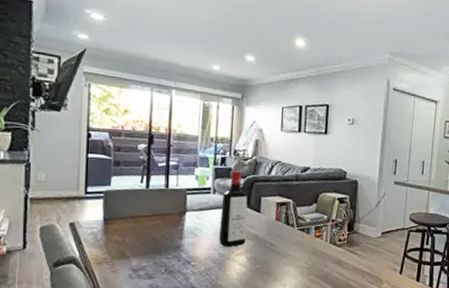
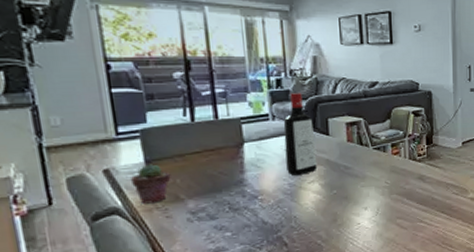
potted succulent: none [90,222,122,258] -> present [131,164,172,204]

